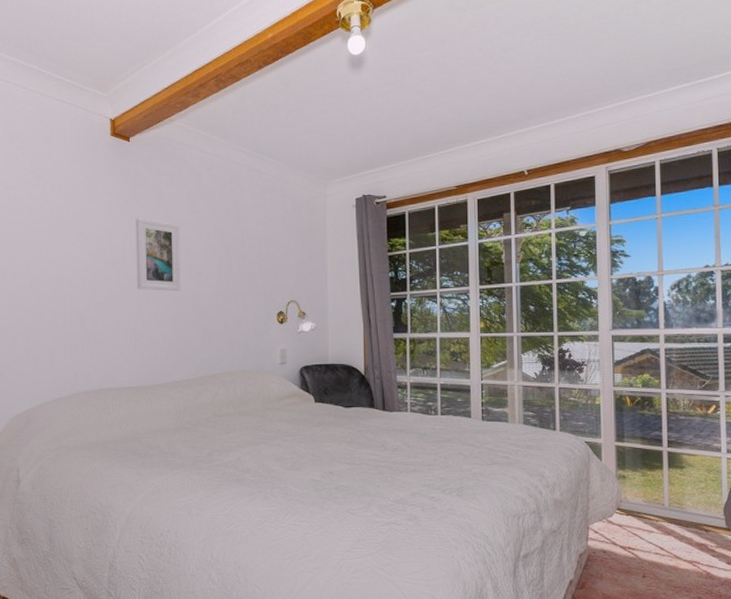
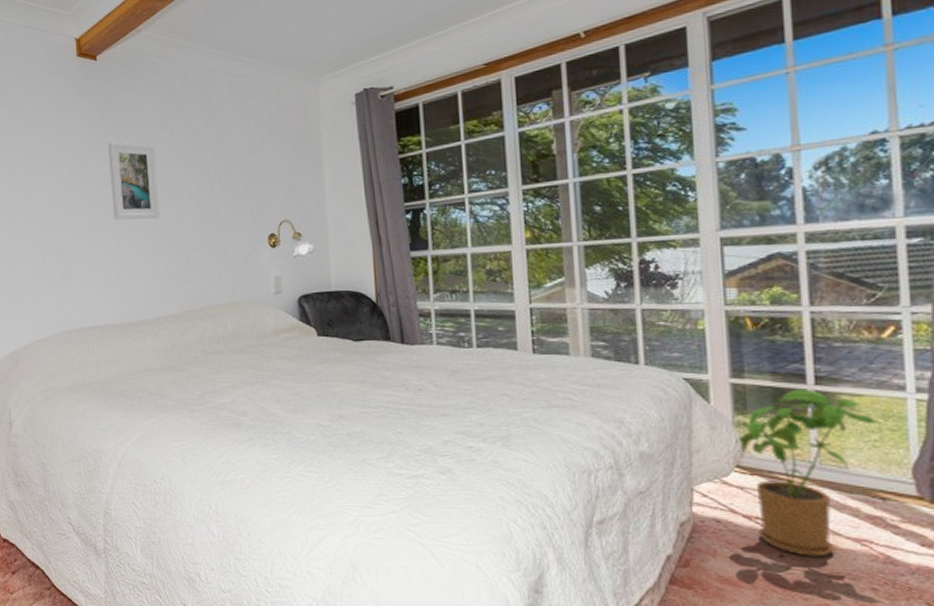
house plant: none [618,450,706,576] -> present [736,389,880,557]

